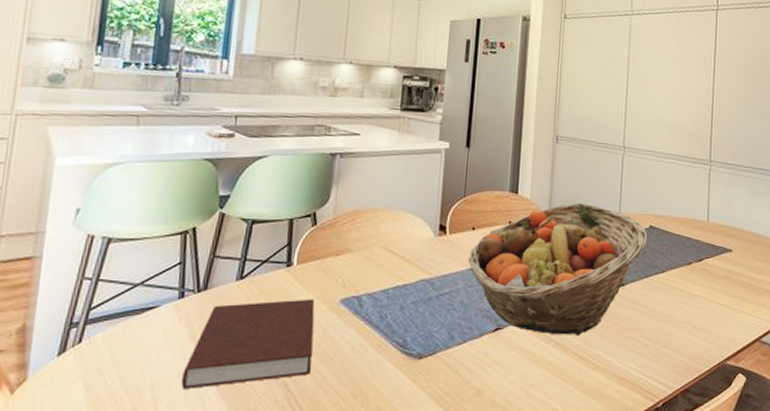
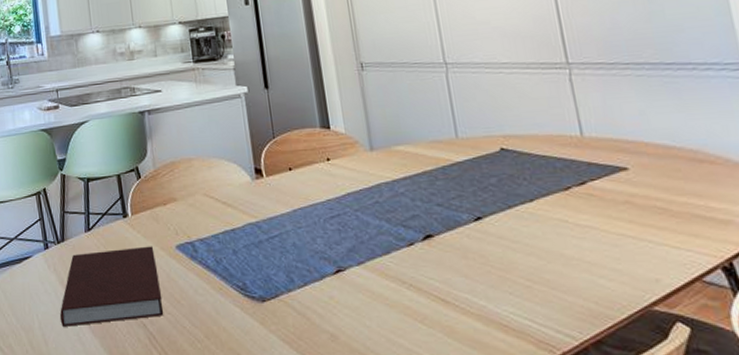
fruit basket: present [469,203,647,337] -> none [291,131,501,278]

